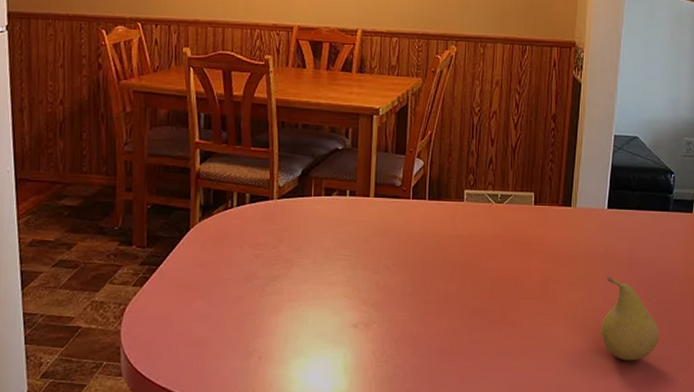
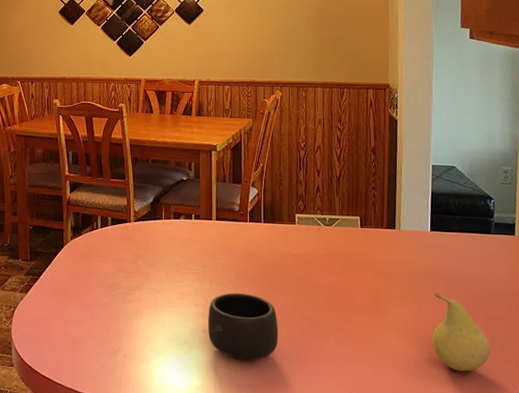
mug: none [359,281,438,359] -> present [208,292,279,361]

